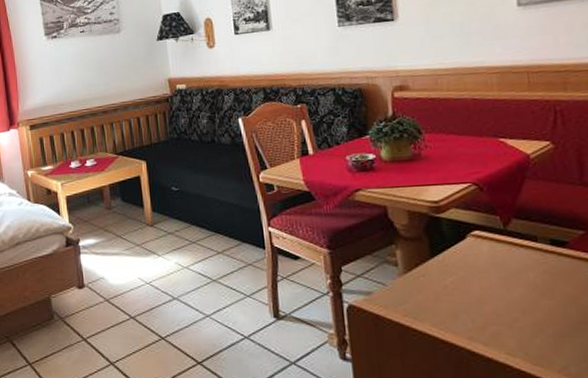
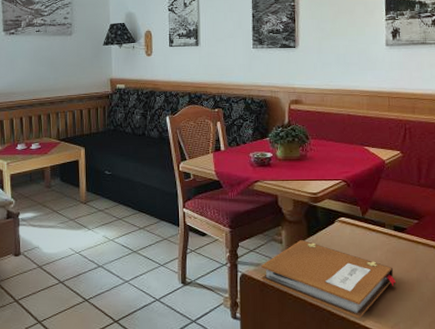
notebook: none [373,260,559,361] -> present [261,239,396,319]

